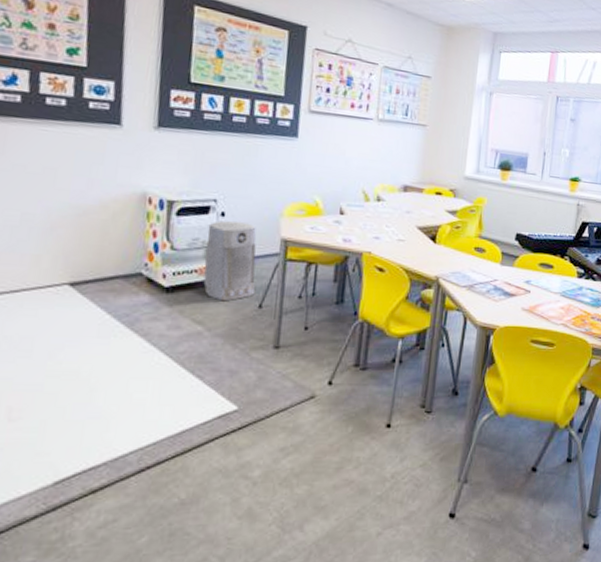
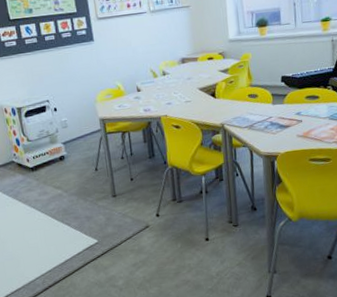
air purifier: present [203,221,257,302] -> none [48,112,90,171]

